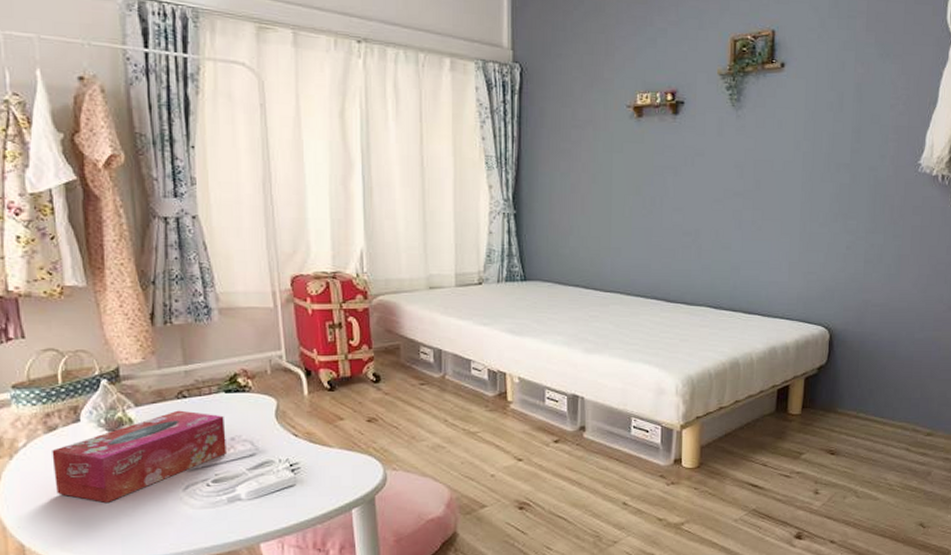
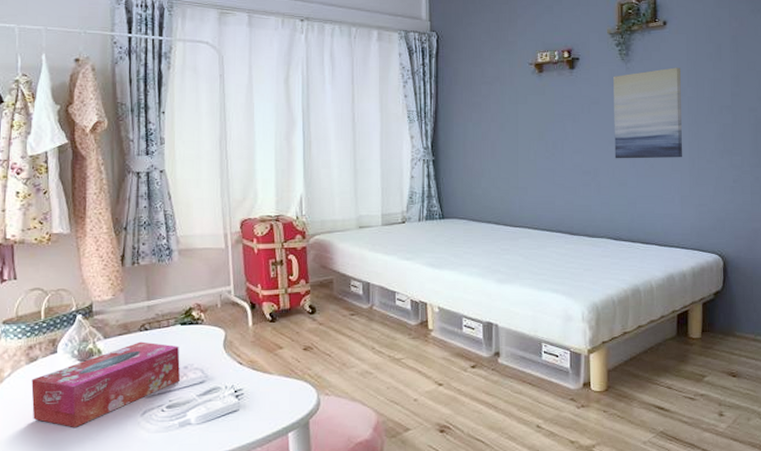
wall art: none [719,117,797,220] -> present [613,67,682,159]

